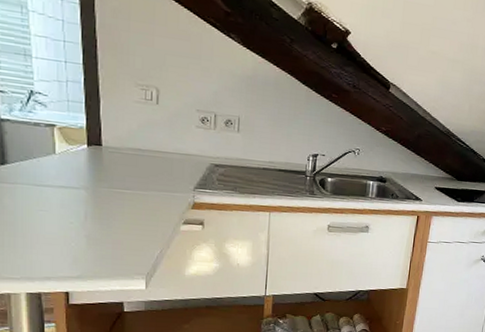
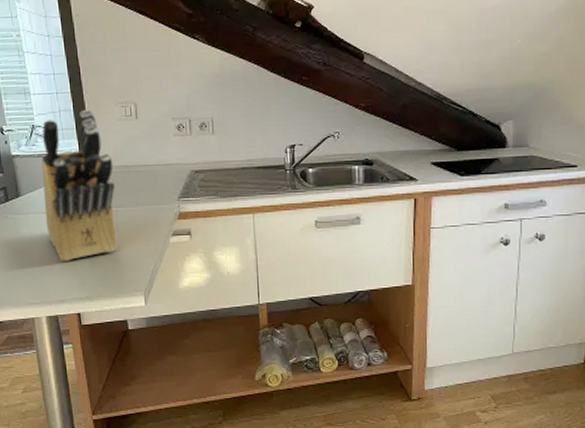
knife block: none [36,84,125,238] -> present [41,109,118,261]

